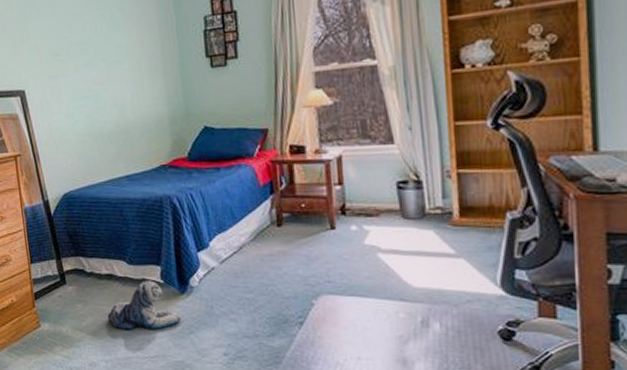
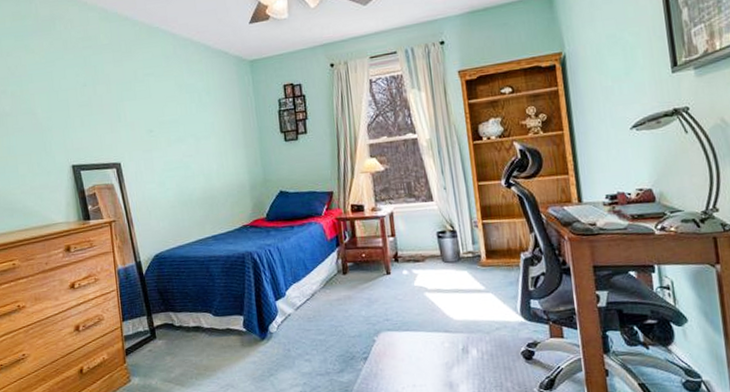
plush toy: present [107,280,182,330] -> none [194,329,262,378]

